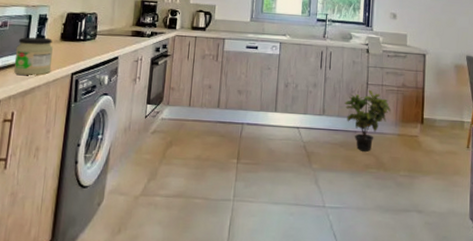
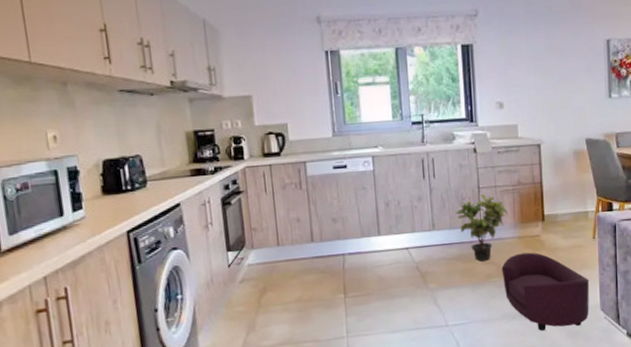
jar: present [13,37,53,76] -> none [47,194,101,244]
dog bed: none [379,150,461,230] -> present [501,252,590,331]

